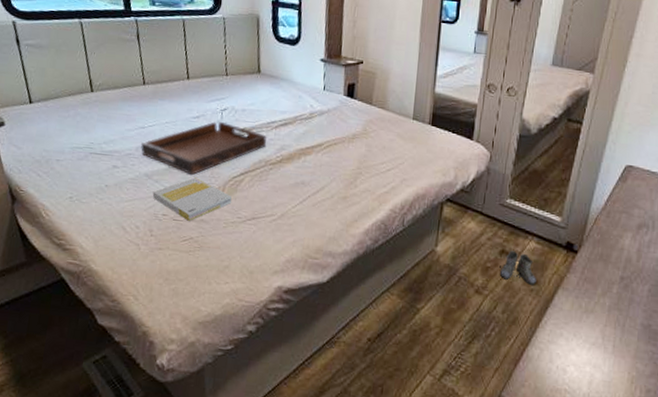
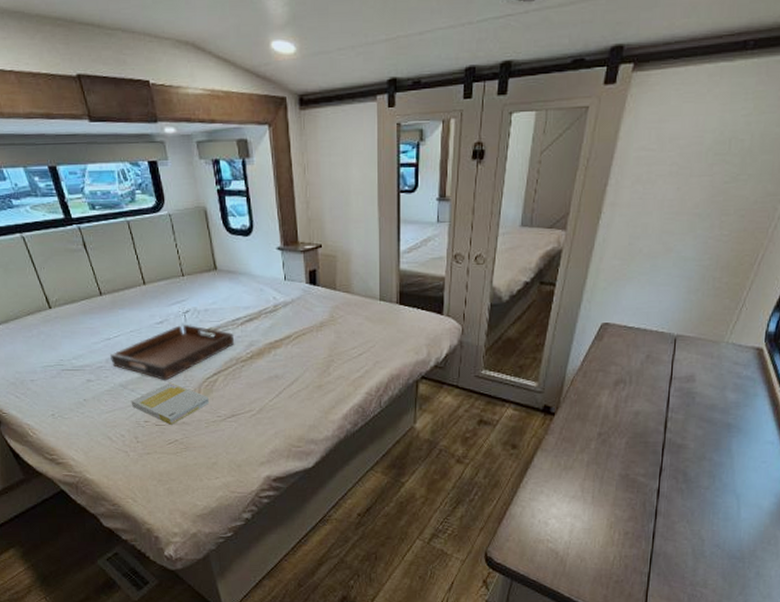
boots: present [500,250,536,285] -> none [479,419,515,450]

